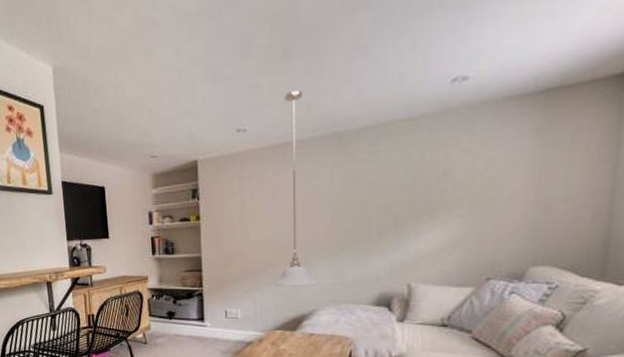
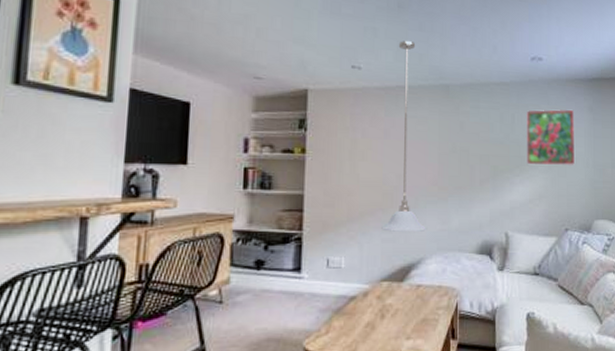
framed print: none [438,135,512,210] -> present [526,108,576,166]

